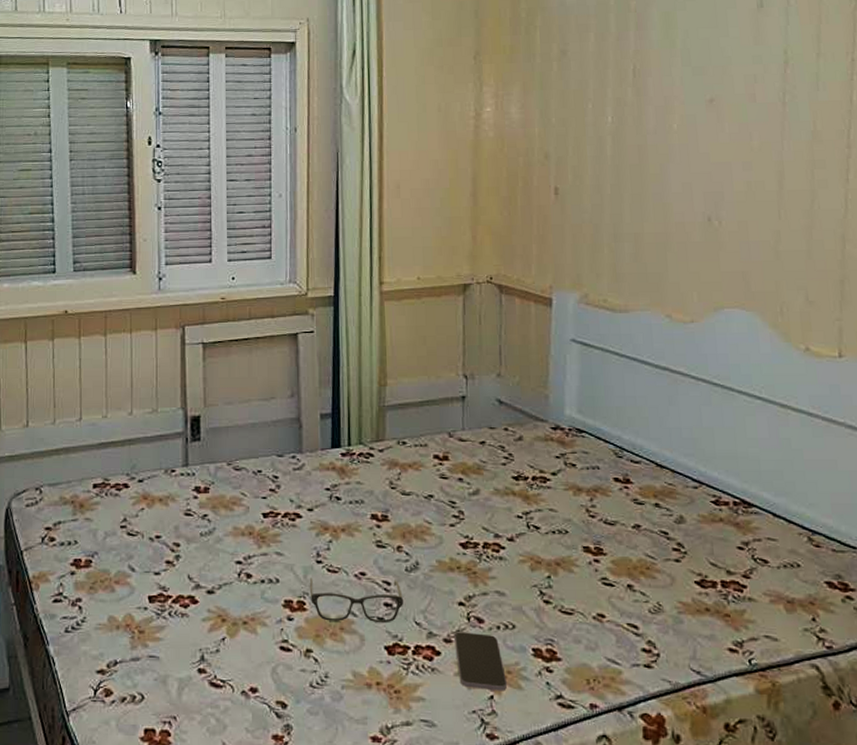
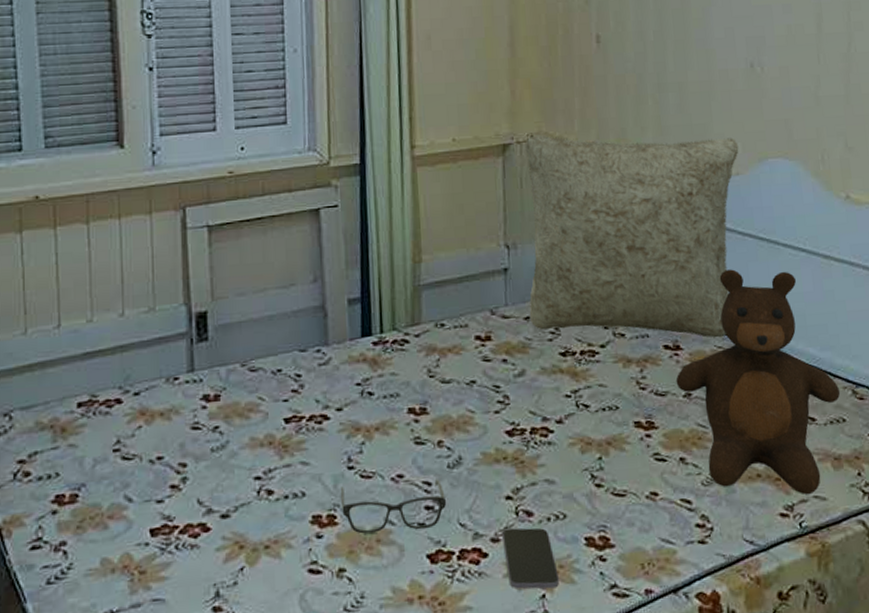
pillow: none [484,277,694,475] -> present [525,135,739,339]
teddy bear: none [625,411,796,633] -> present [675,269,841,494]

